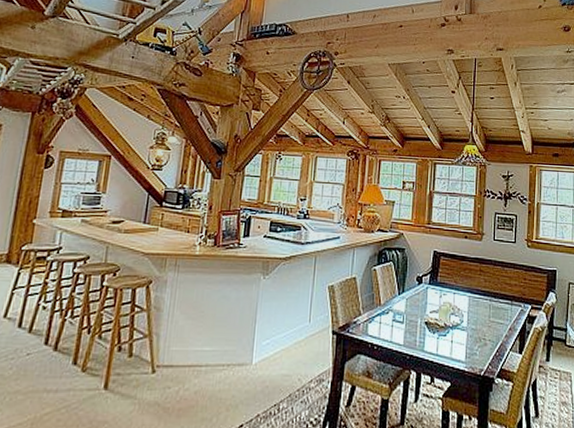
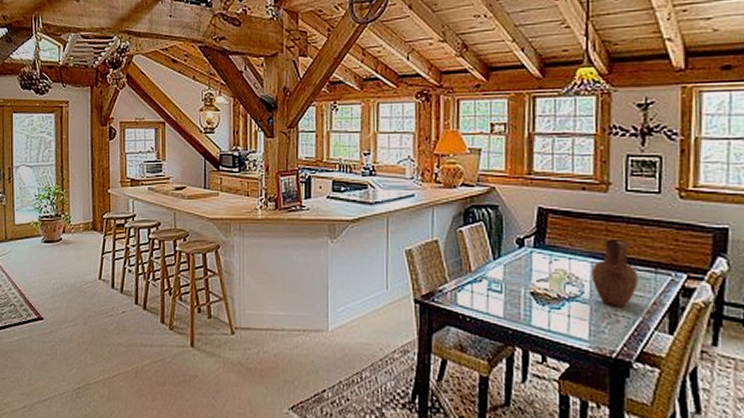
vase: none [469,277,500,333] -> present [591,238,638,307]

